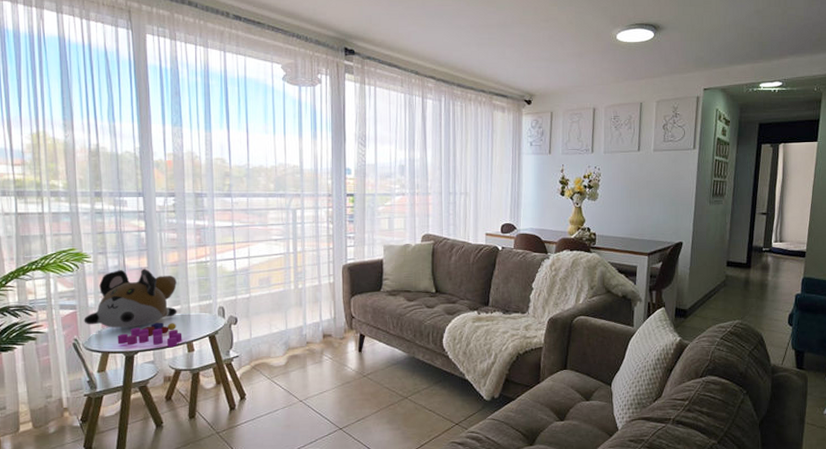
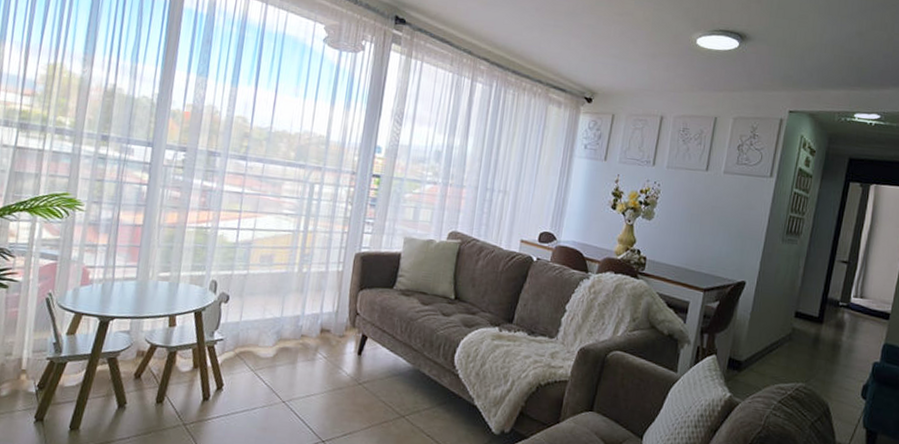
plush toy: present [84,268,177,328] -> none [62,223,171,290]
toy blocks: present [117,322,183,348] -> none [94,288,167,319]

